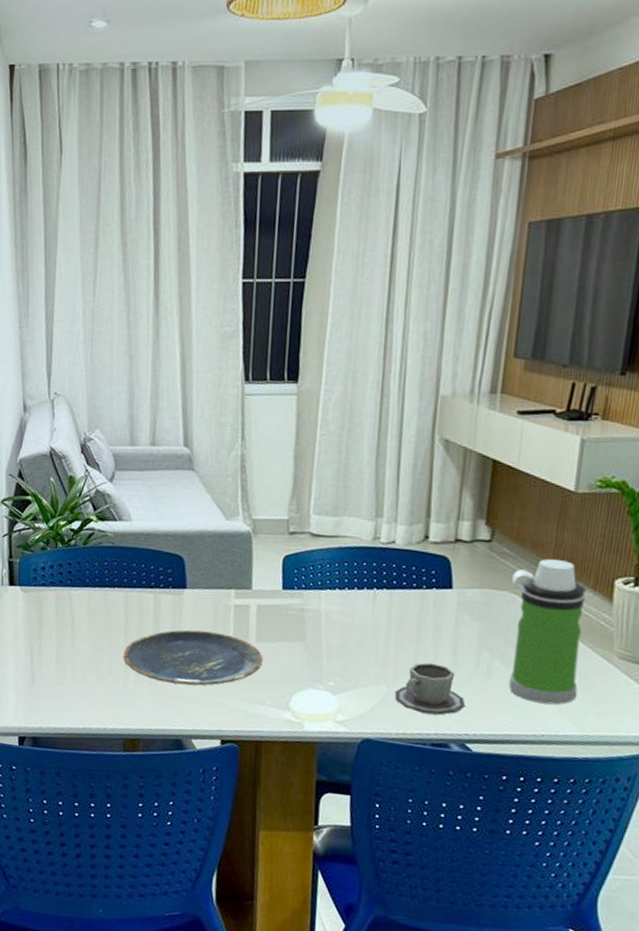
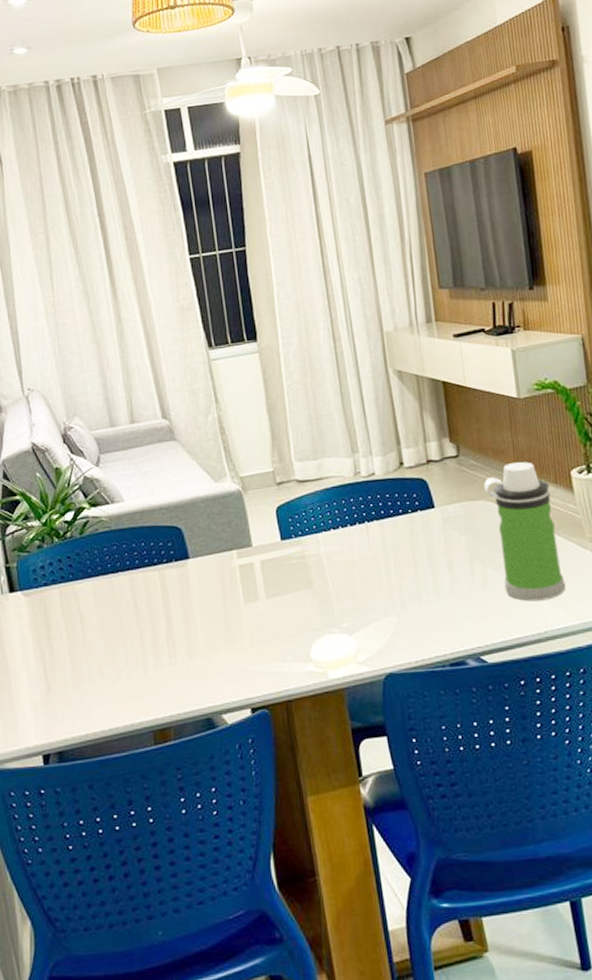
plate: present [123,629,263,686] -> none [138,597,277,661]
cup: present [394,662,466,715] -> none [405,583,472,635]

